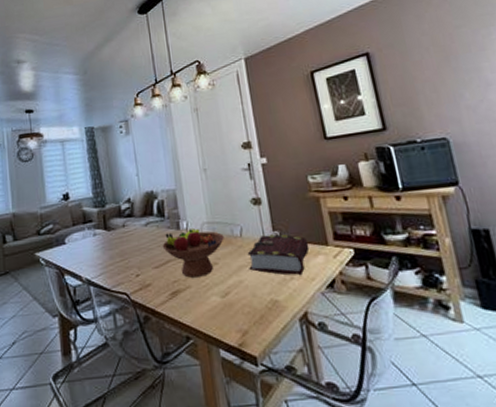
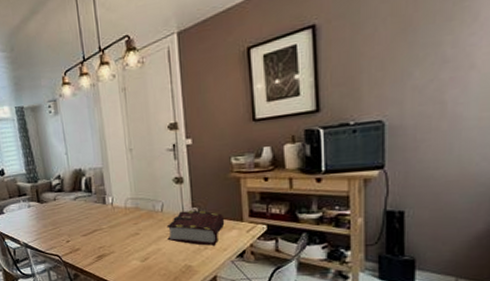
fruit bowl: present [162,228,224,278] -> none [89,203,146,245]

